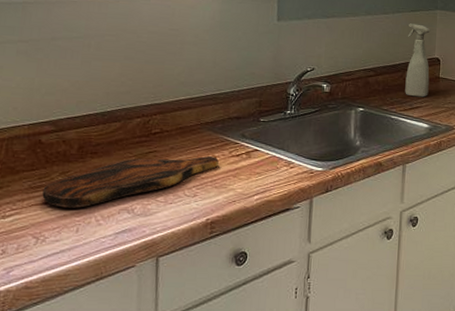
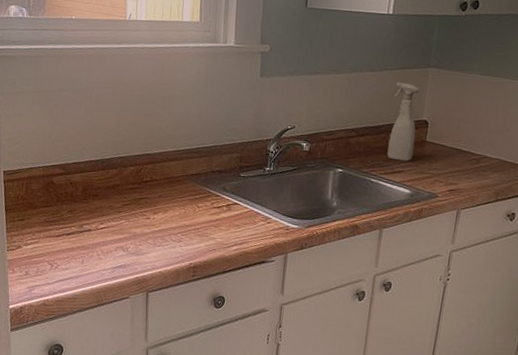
cutting board: present [42,156,219,208] -> none [55,203,202,243]

